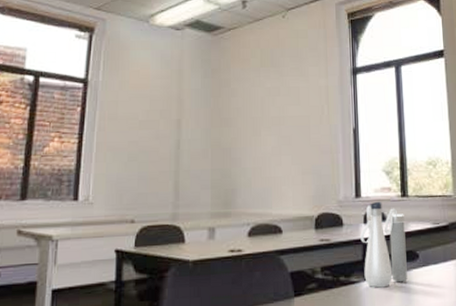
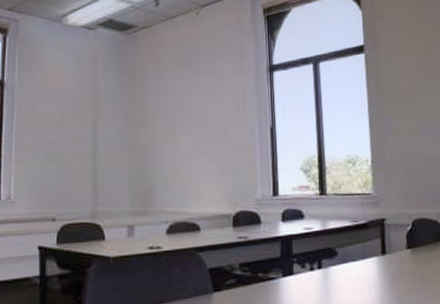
water bottle: present [360,201,408,288] -> none [278,199,326,284]

